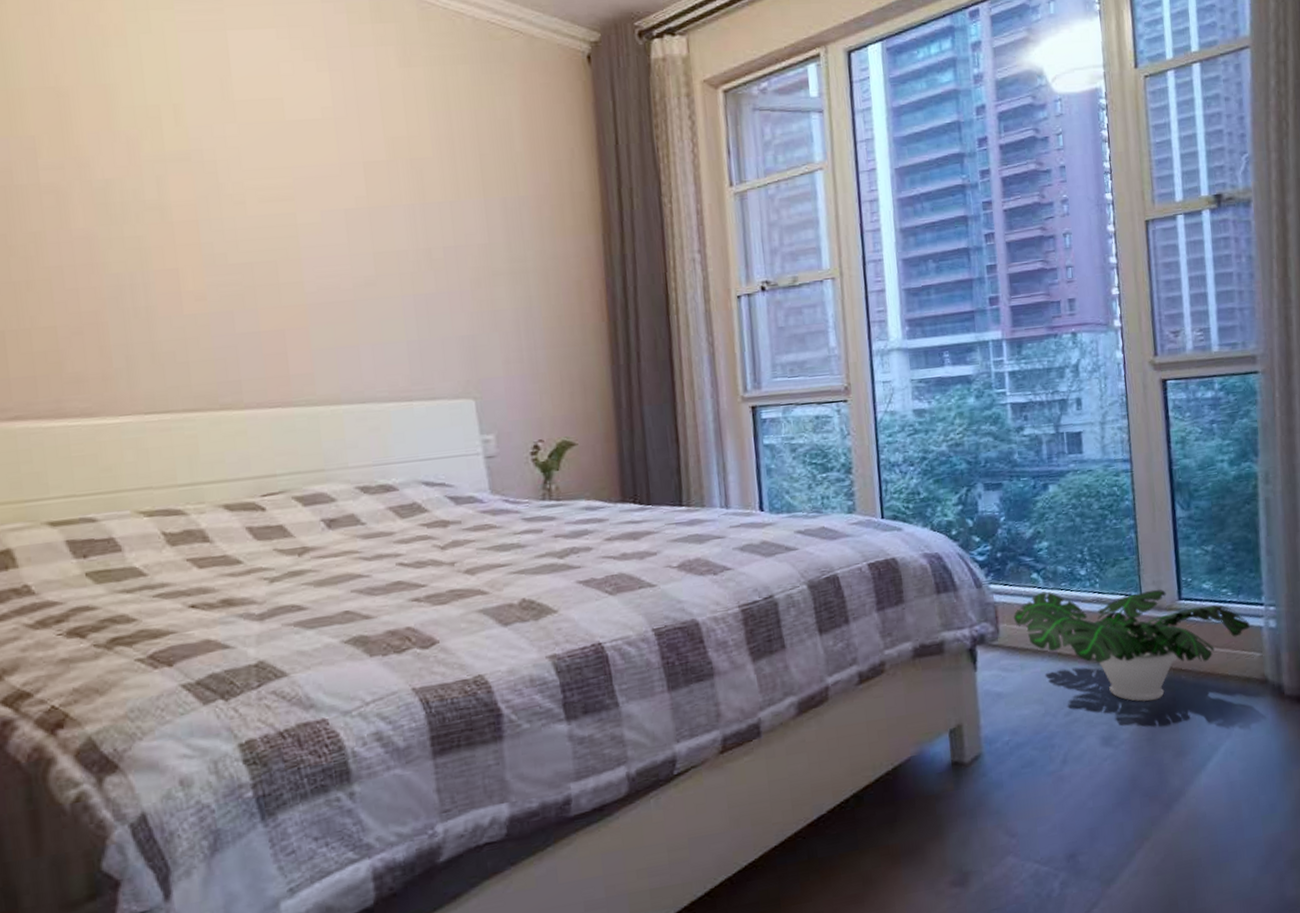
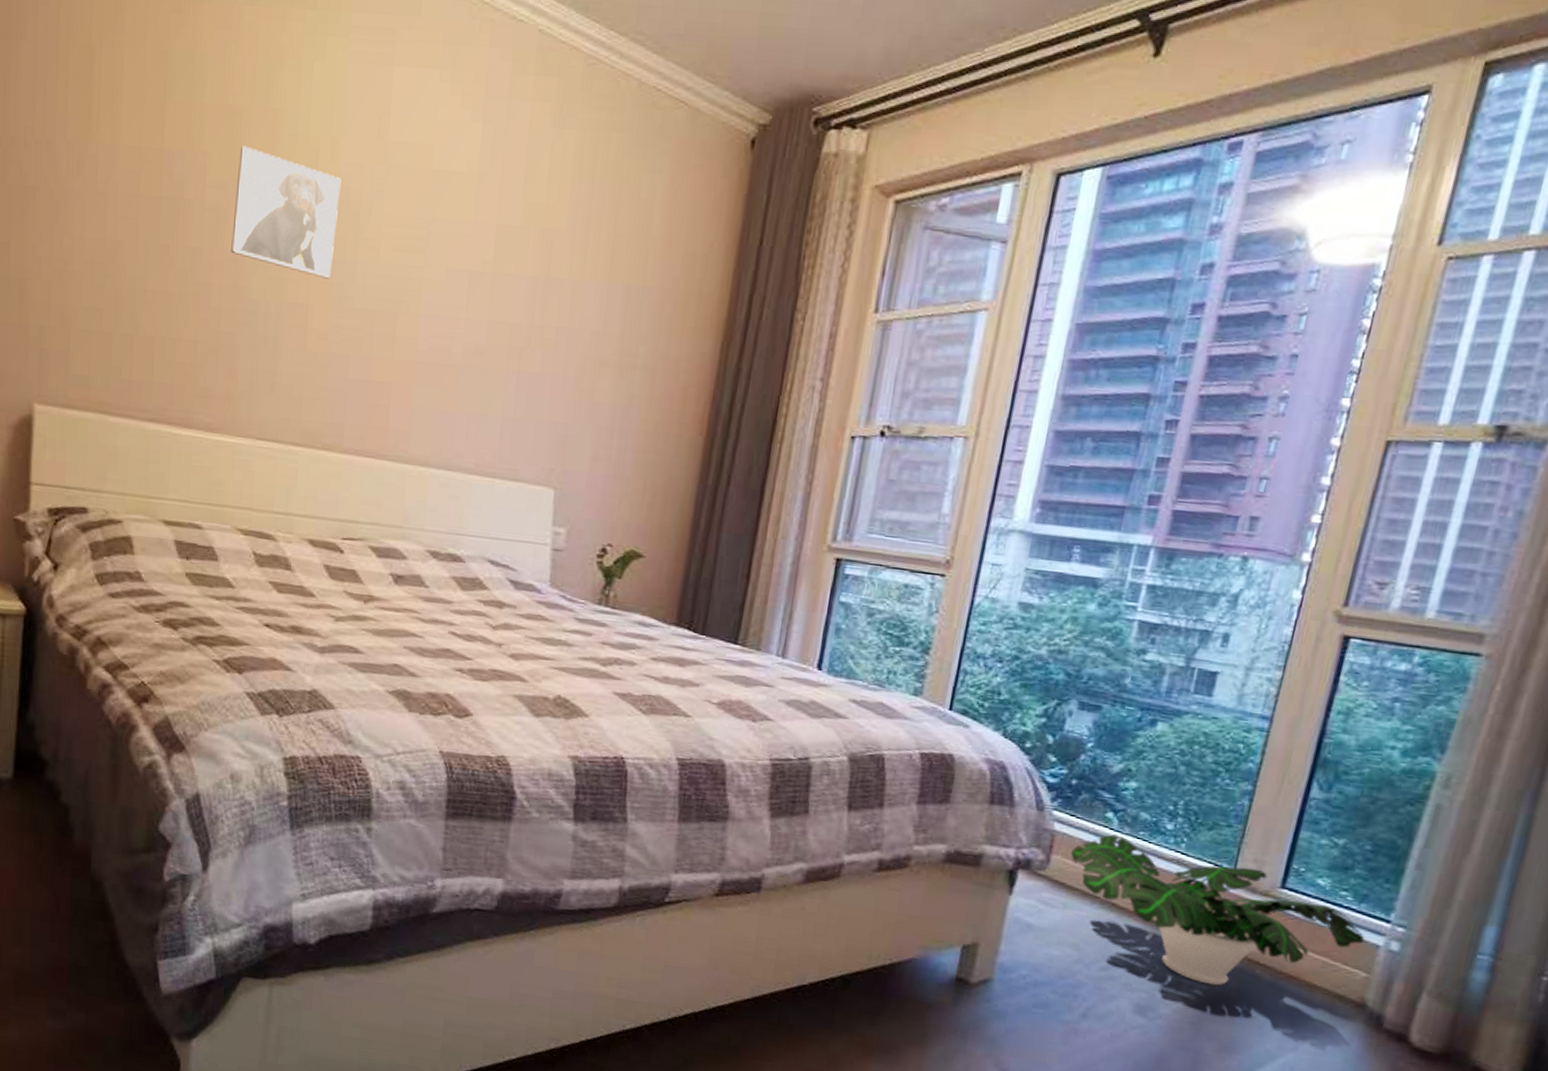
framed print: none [72,124,197,241] -> present [231,145,341,279]

